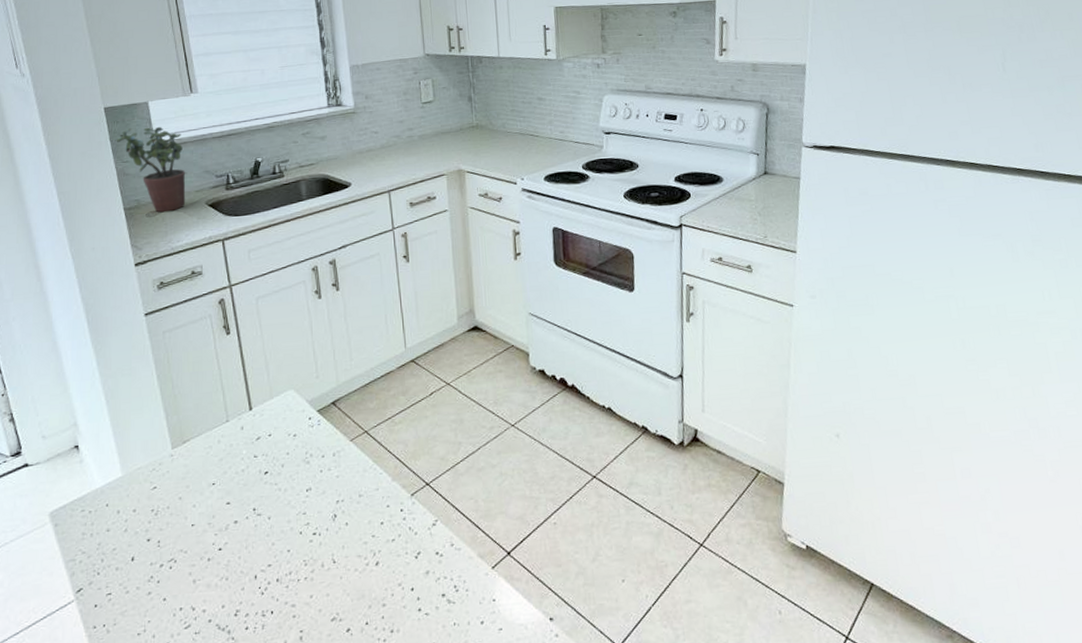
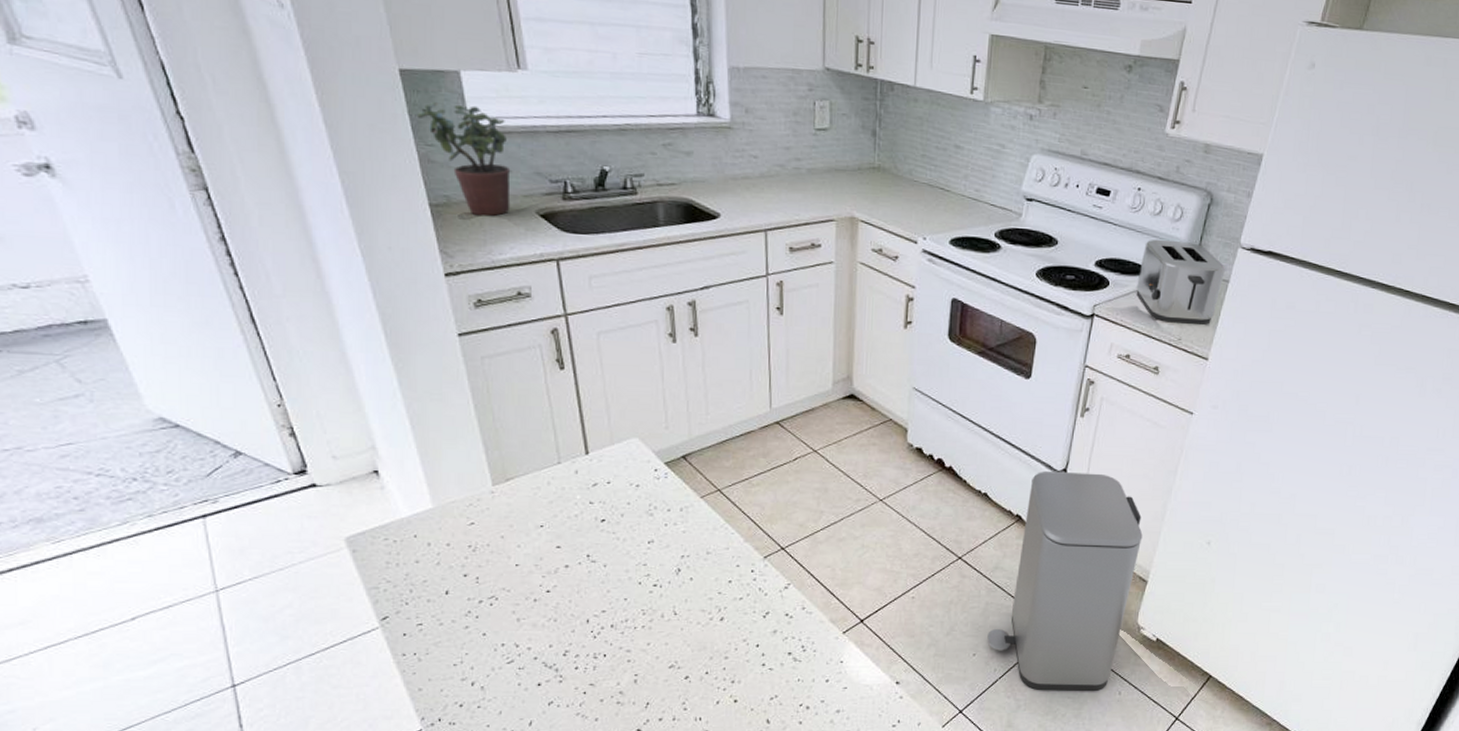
pedal bin: none [633,375,770,617] -> present [987,470,1143,692]
toaster: none [715,148,795,224] -> present [1136,239,1226,326]

